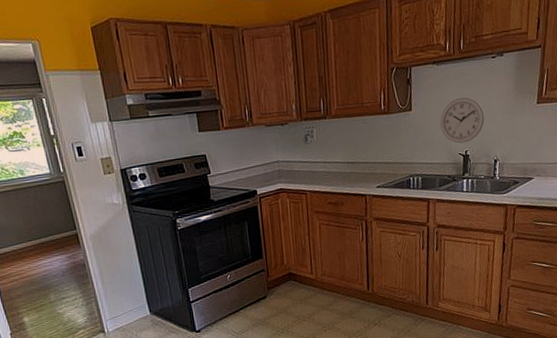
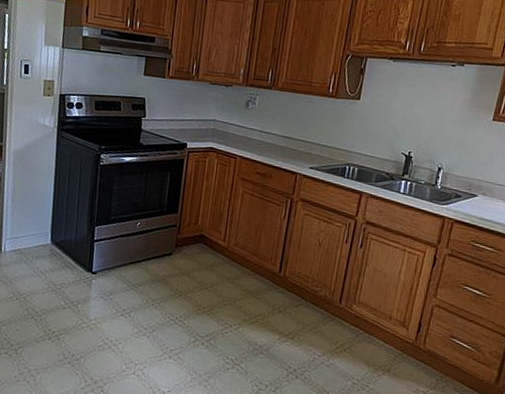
wall clock: present [440,97,485,144] -> none [387,97,435,144]

